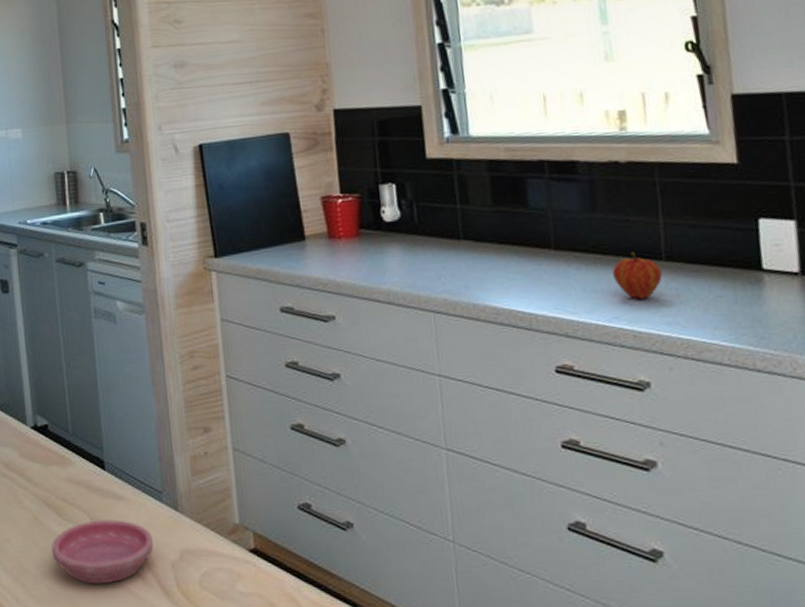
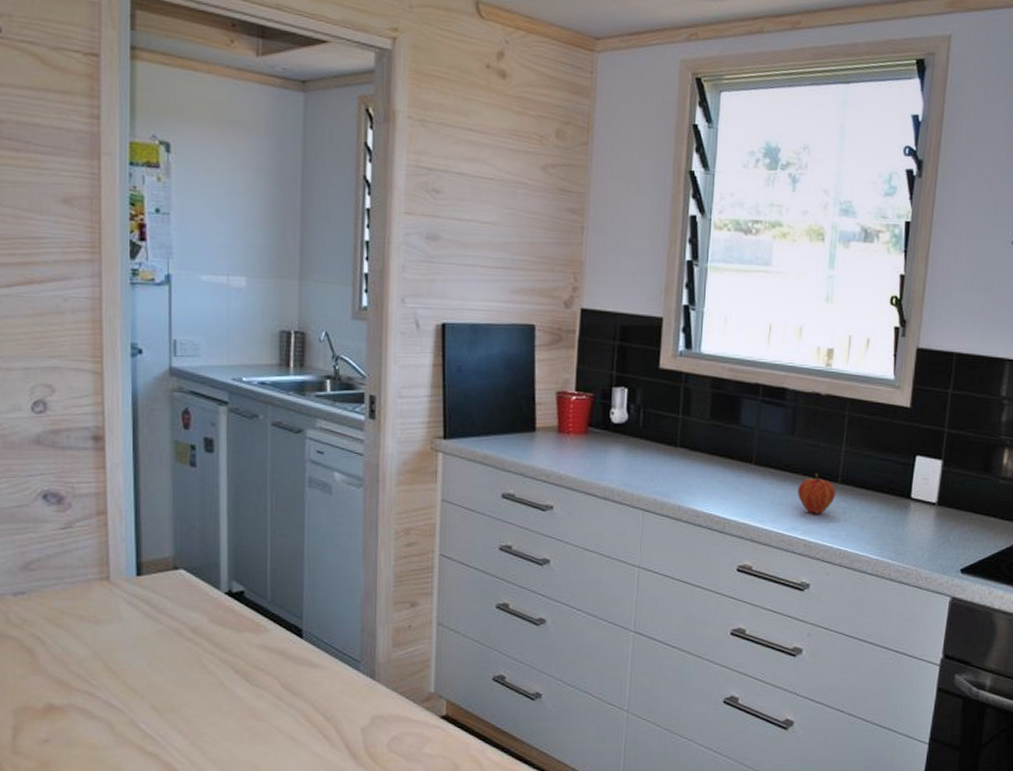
saucer: present [52,520,153,584] -> none [236,686,345,747]

